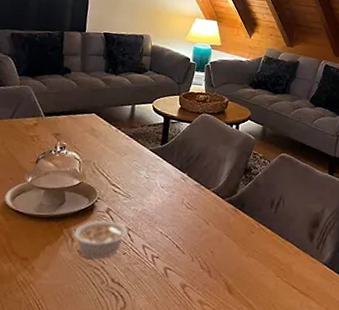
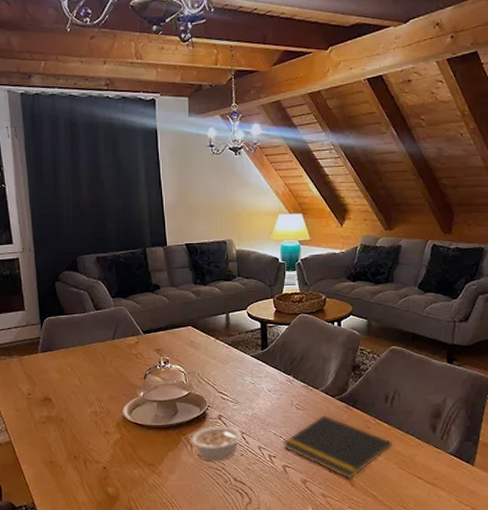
notepad: none [167,217,274,286] -> present [283,415,393,480]

